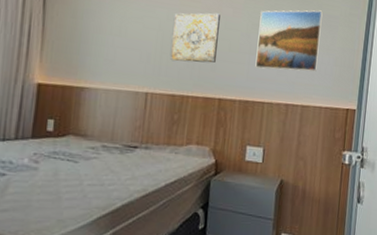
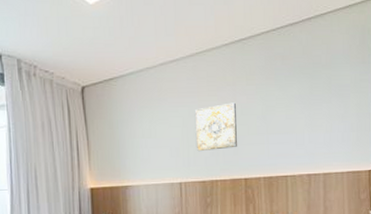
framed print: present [255,10,323,72] -> none [273,82,334,146]

